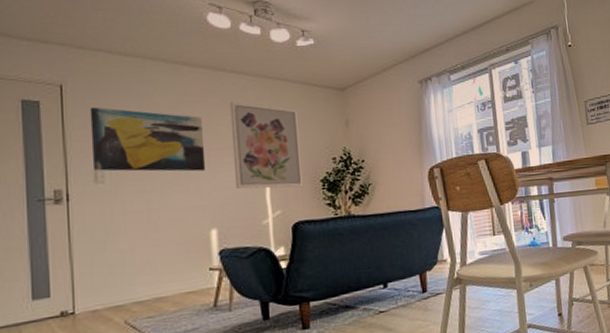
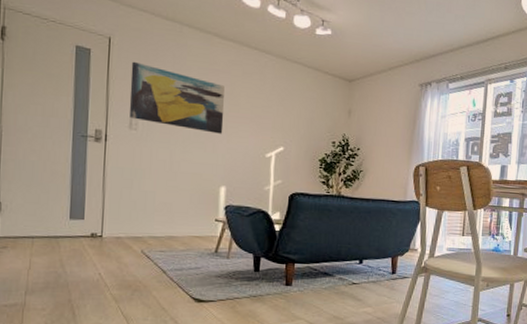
wall art: present [229,101,304,189] -> none [246,76,309,163]

